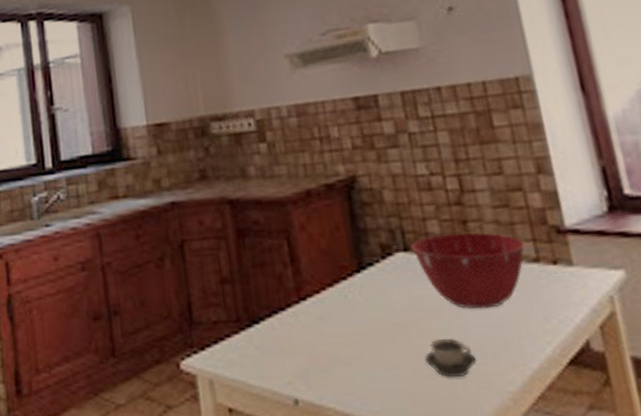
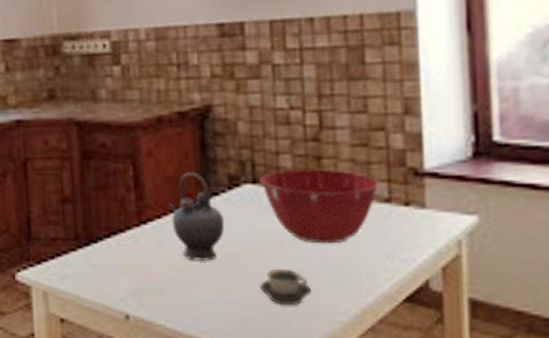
teapot: none [325,244,383,336] -> present [168,172,225,261]

